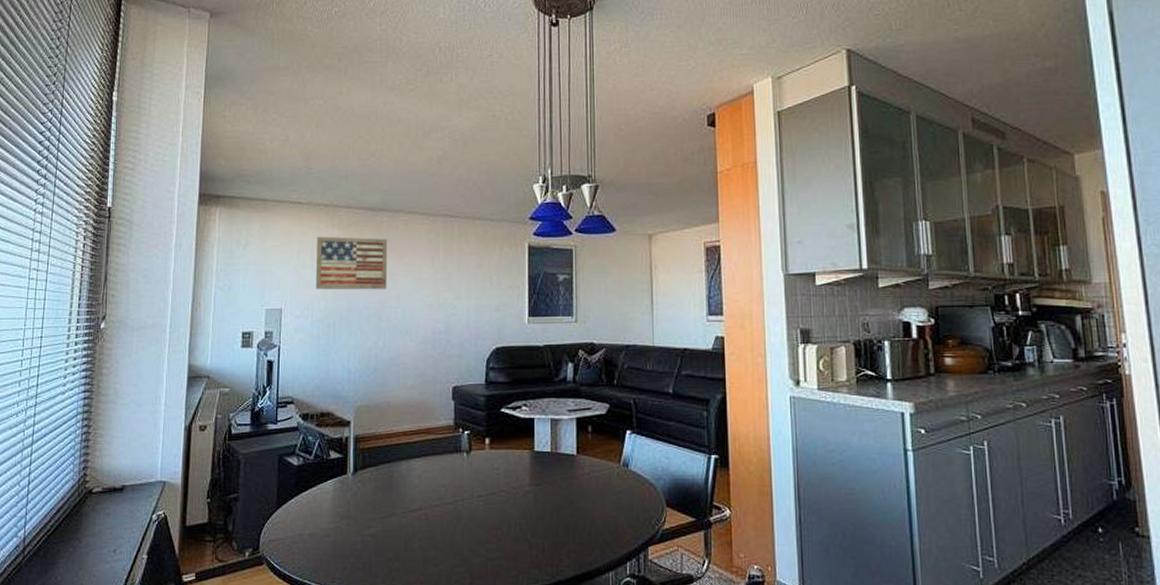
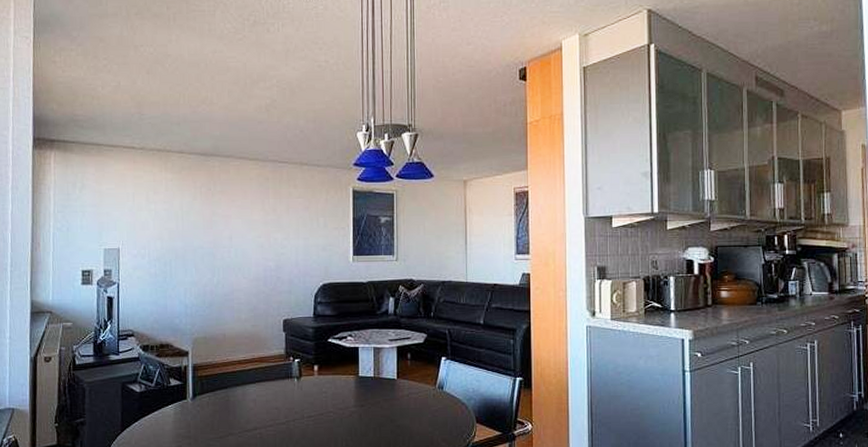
wall art: present [315,236,388,290] -> none [151,180,220,231]

